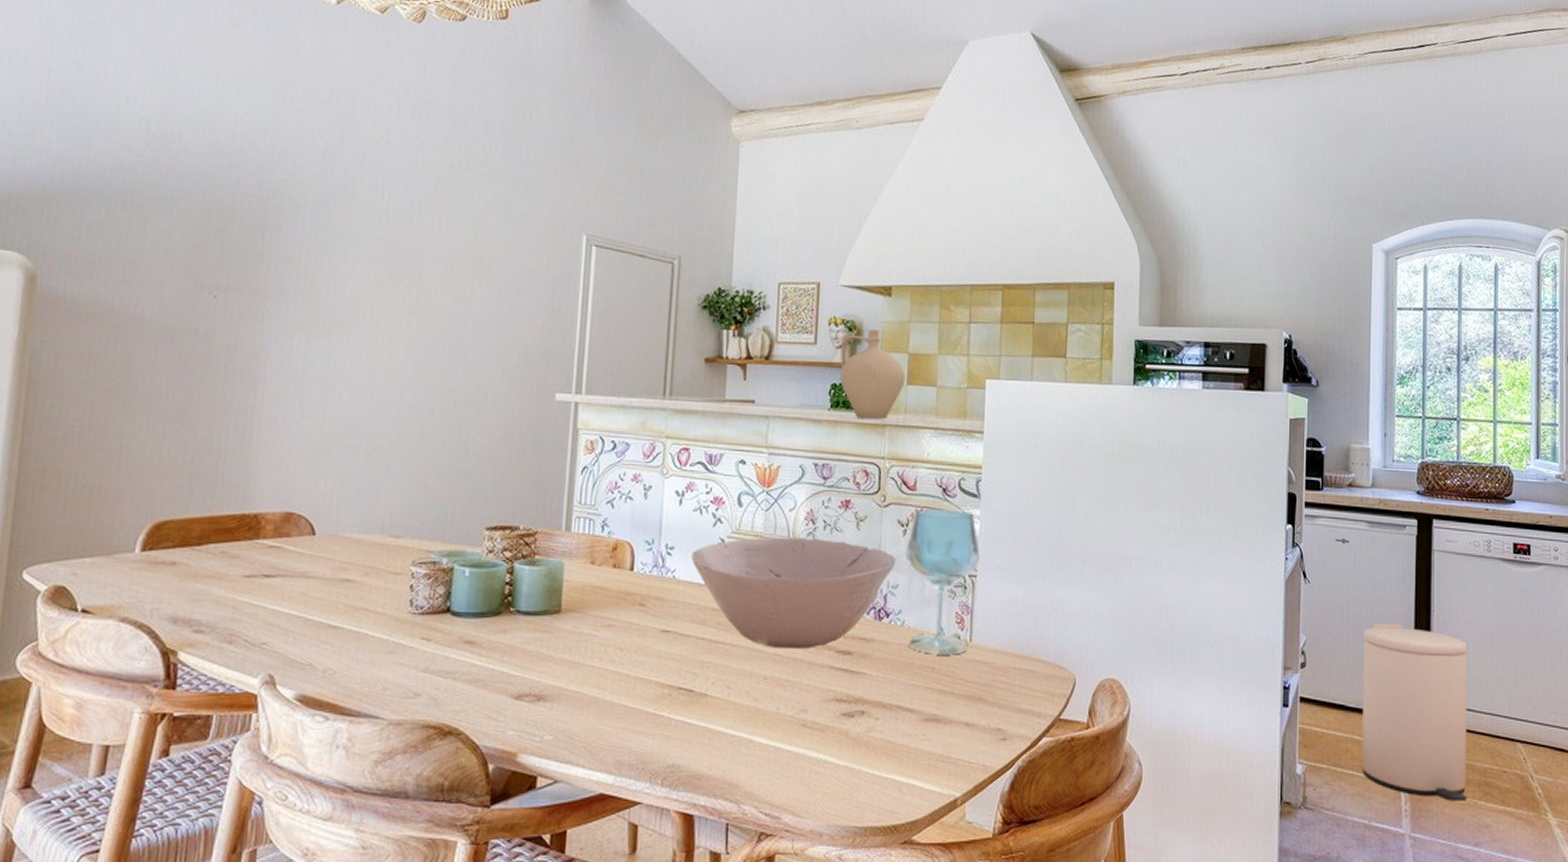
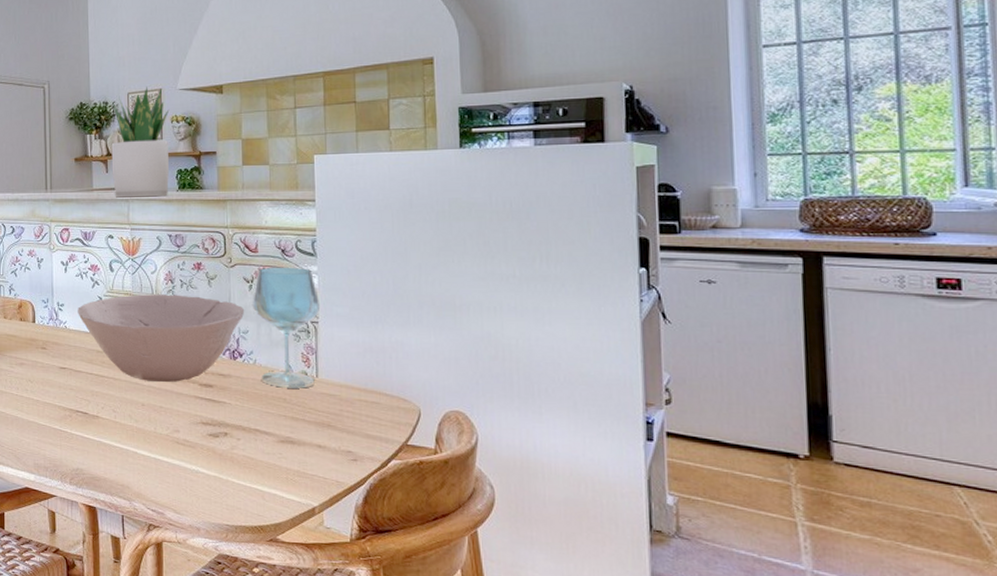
planter: none [751,278,828,416] -> present [111,87,170,198]
ceramic jug: present [839,328,906,420] -> none [183,121,241,196]
pedal bin: present [1362,623,1468,801] -> none [740,361,887,543]

